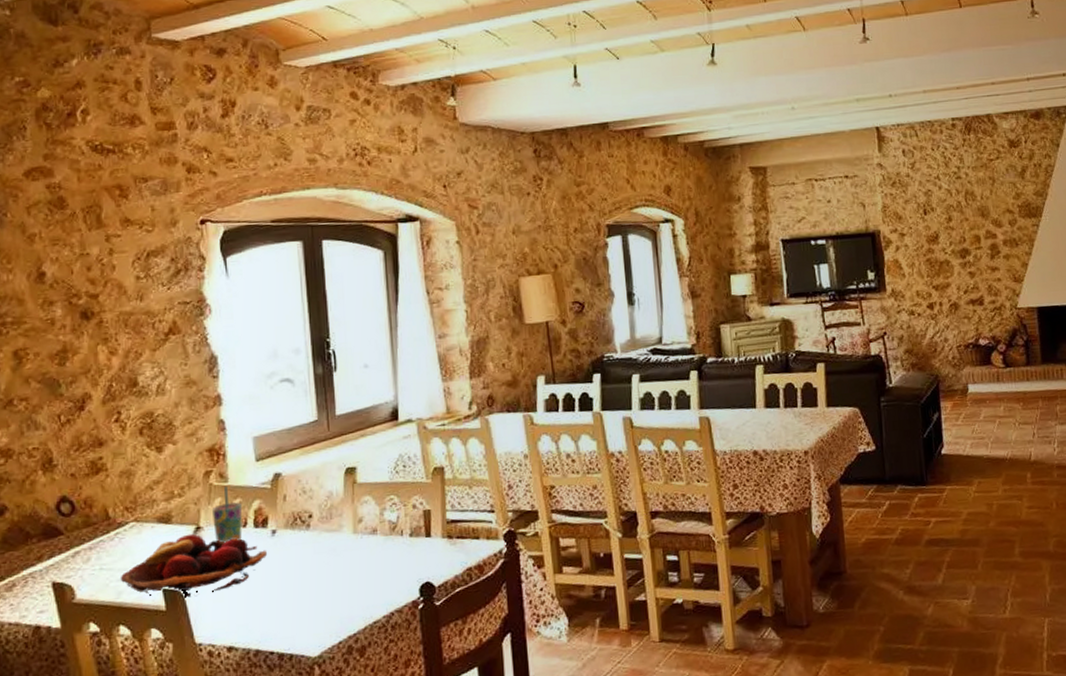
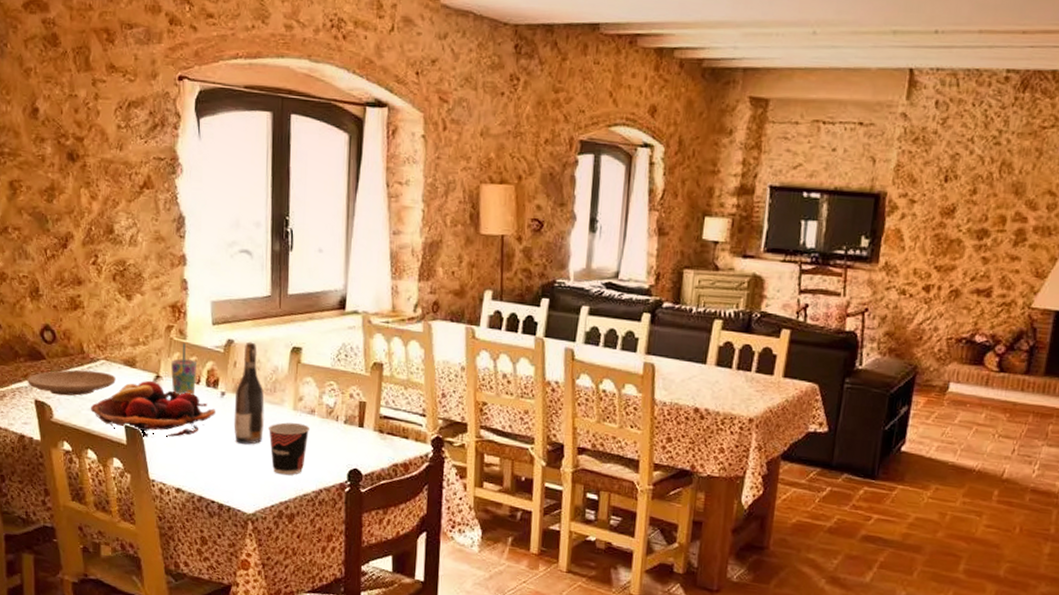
plate: none [41,535,149,572] -> present [26,370,116,396]
wine bottle: none [288,471,323,582] -> present [233,341,265,445]
cup: none [328,546,373,606] -> present [269,422,309,475]

